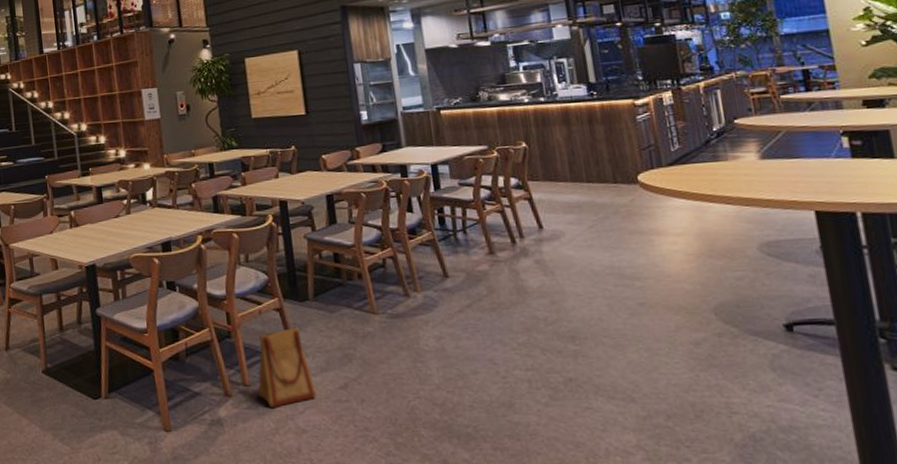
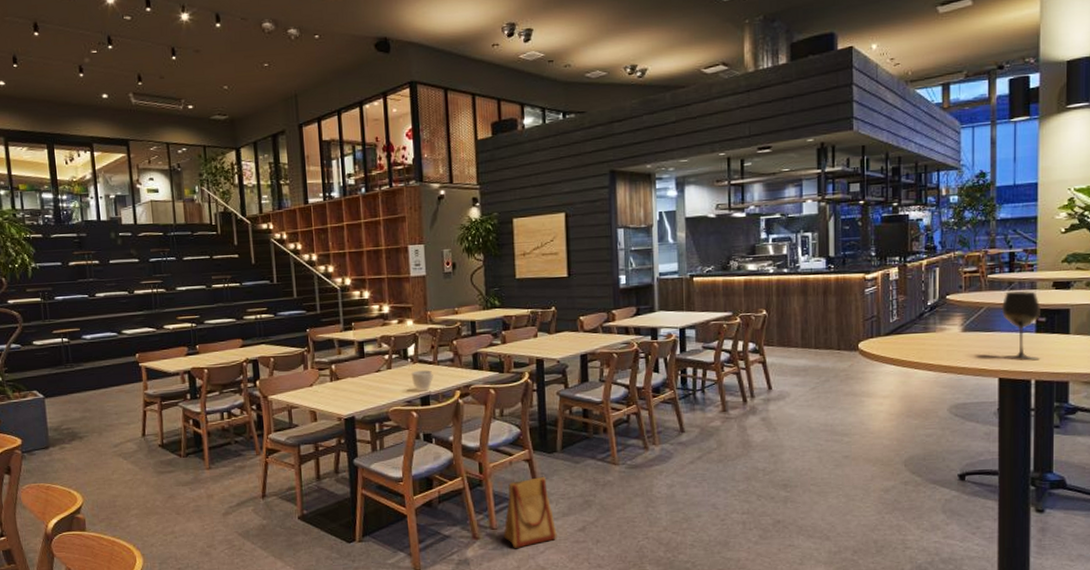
cup: none [150,214,174,237] -> present [411,370,434,391]
wineglass: none [803,111,863,191] -> present [1002,291,1040,361]

